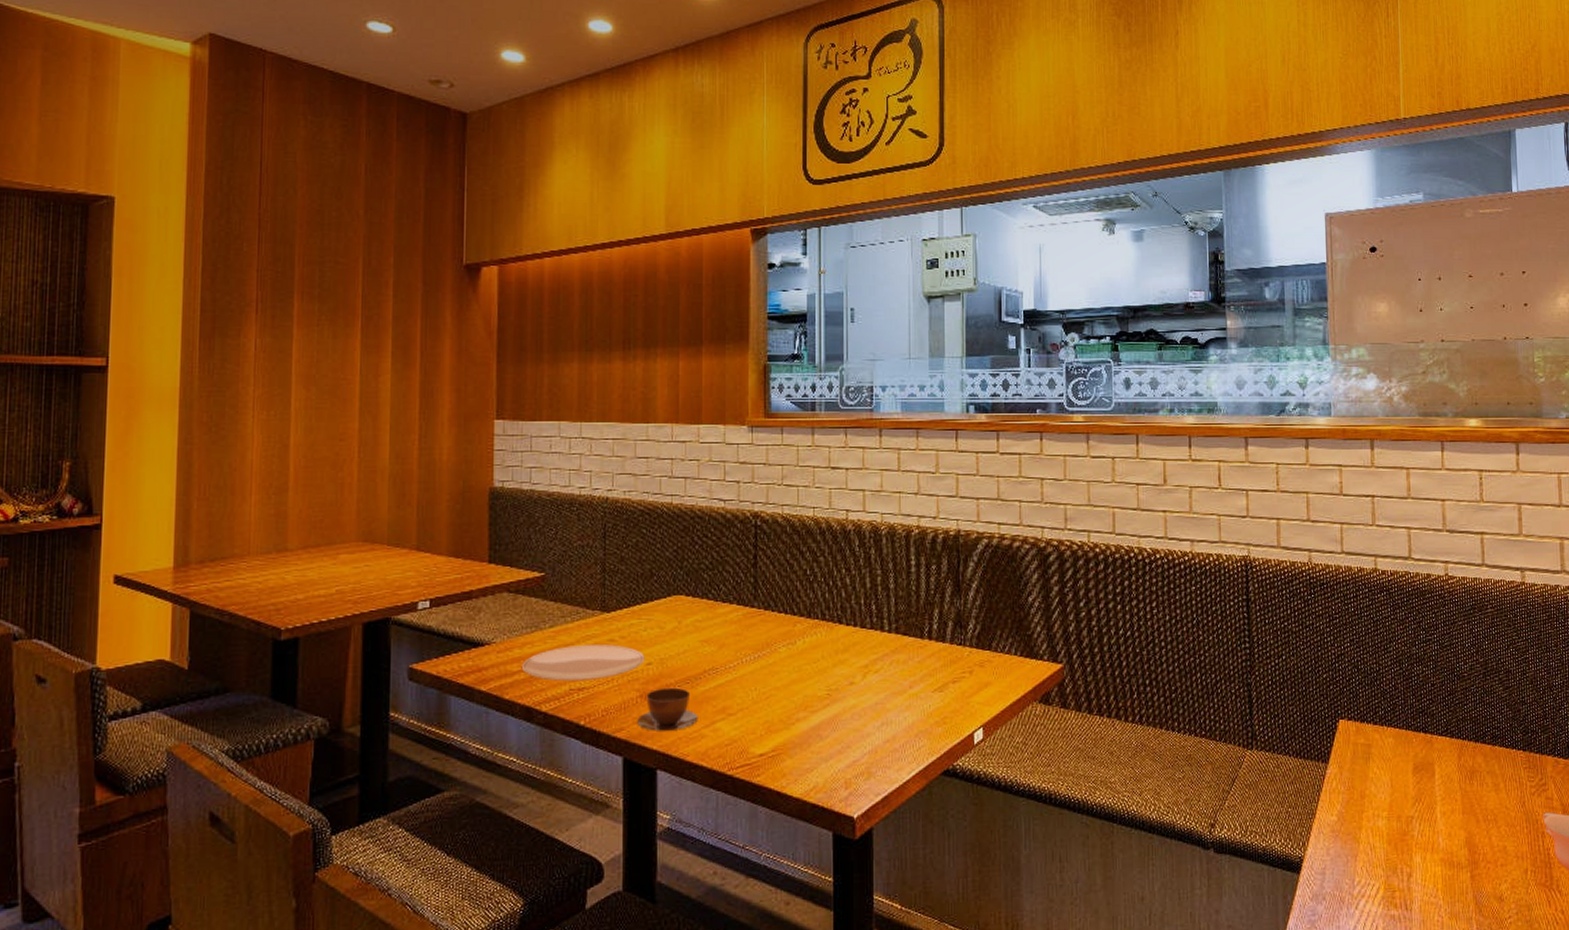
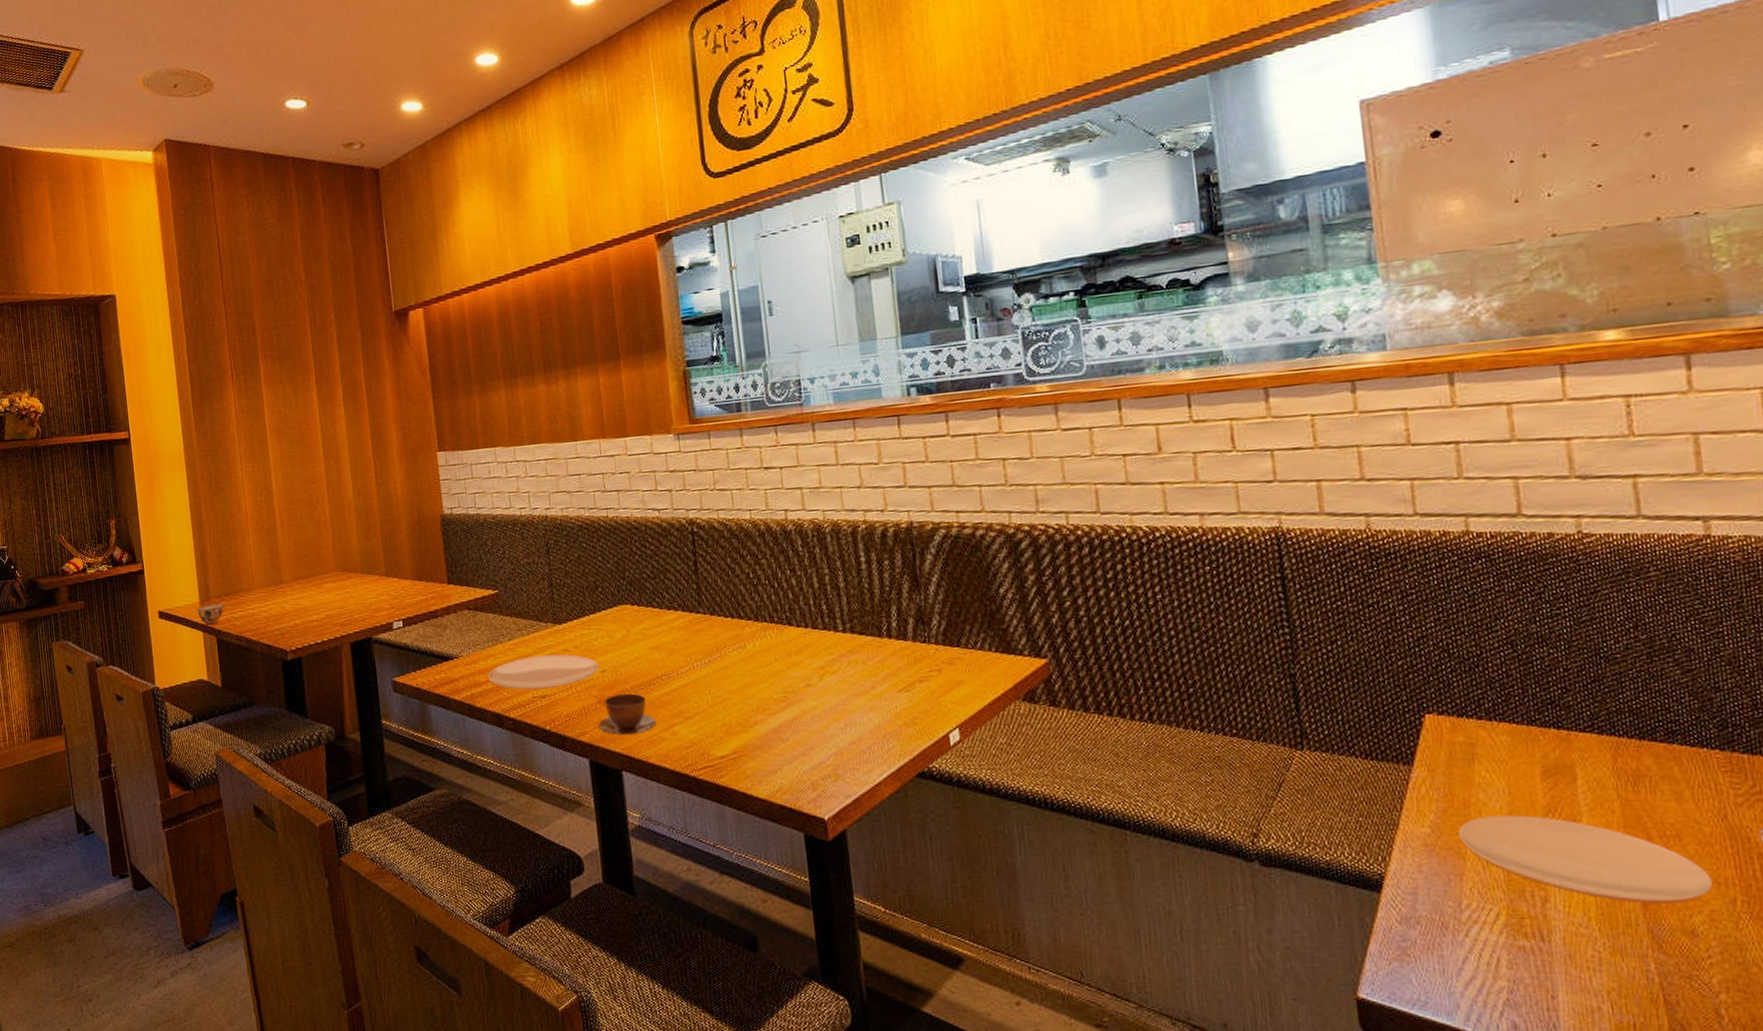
teacup: none [168,570,206,595] -> present [197,603,224,625]
plate: none [1355,804,1514,876] -> present [1458,815,1712,904]

